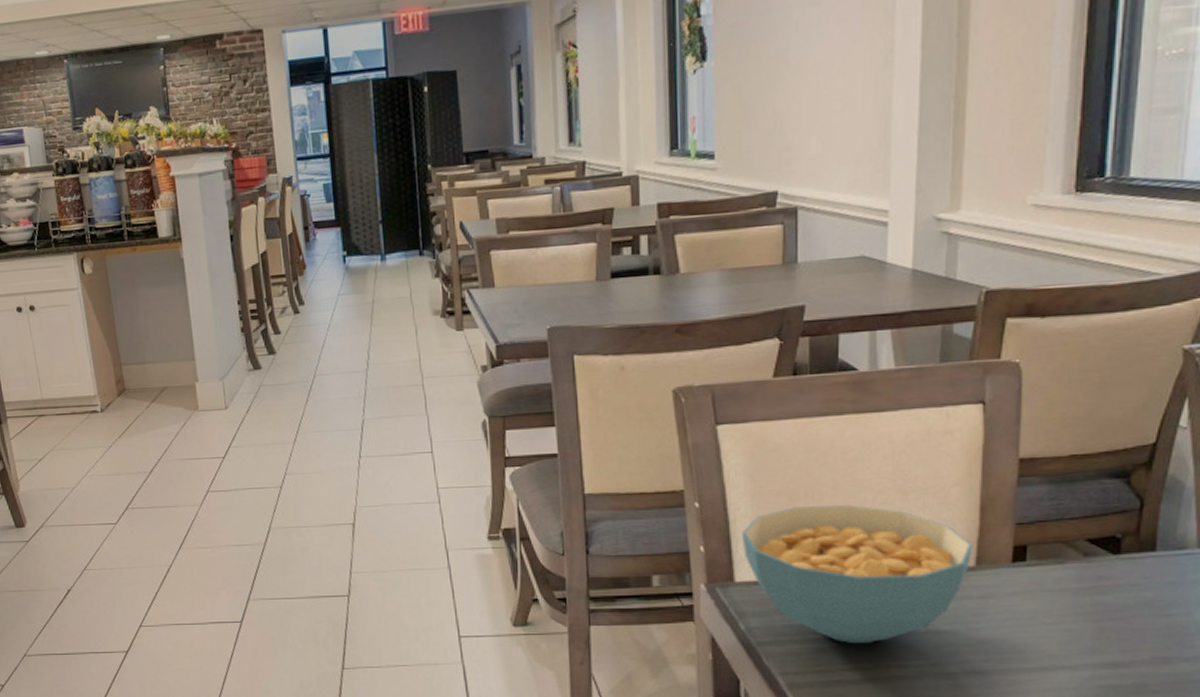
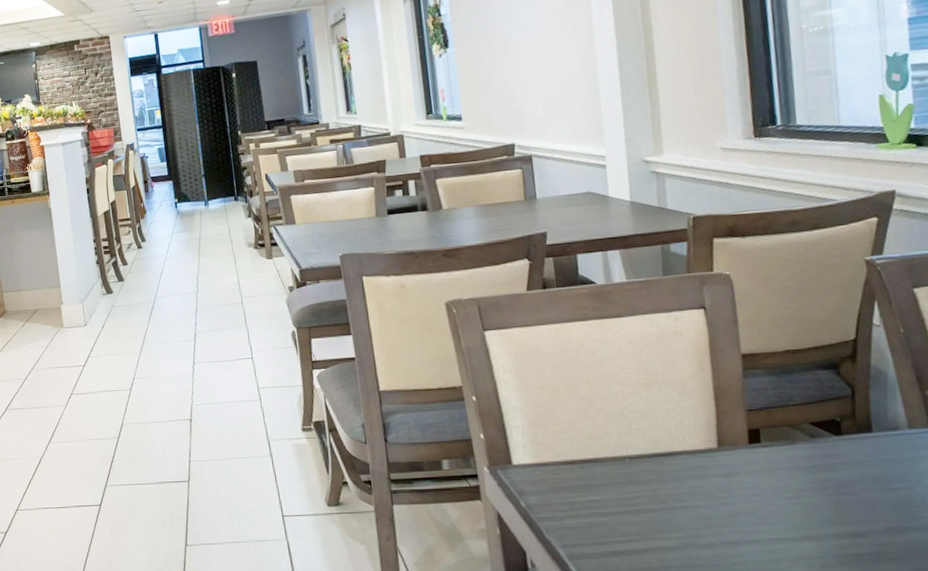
cereal bowl: present [741,505,974,643] -> none [514,396,714,518]

